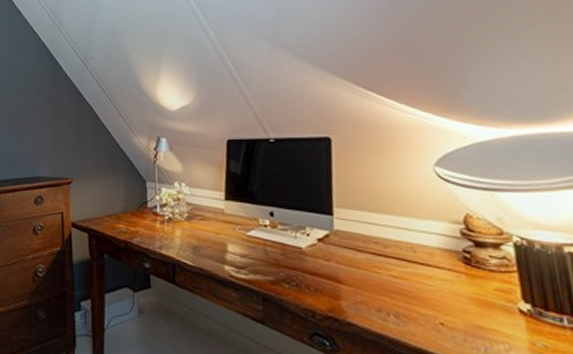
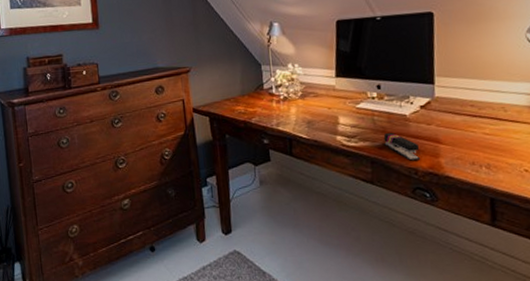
stapler: none [276,266,319,301] -> present [383,132,421,161]

